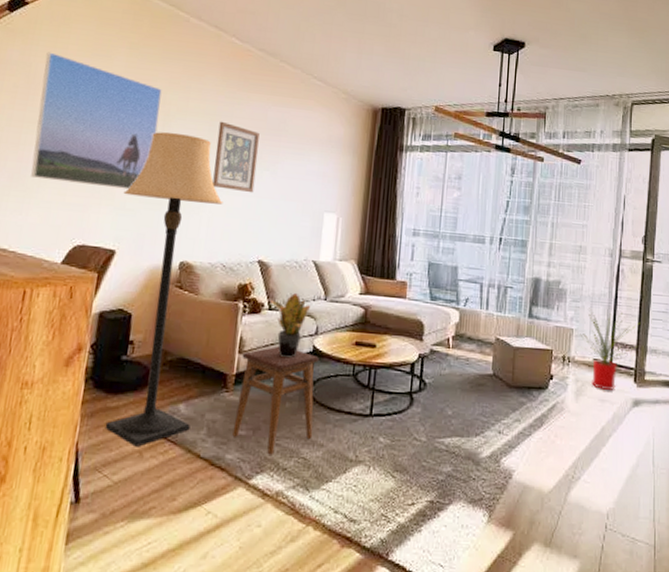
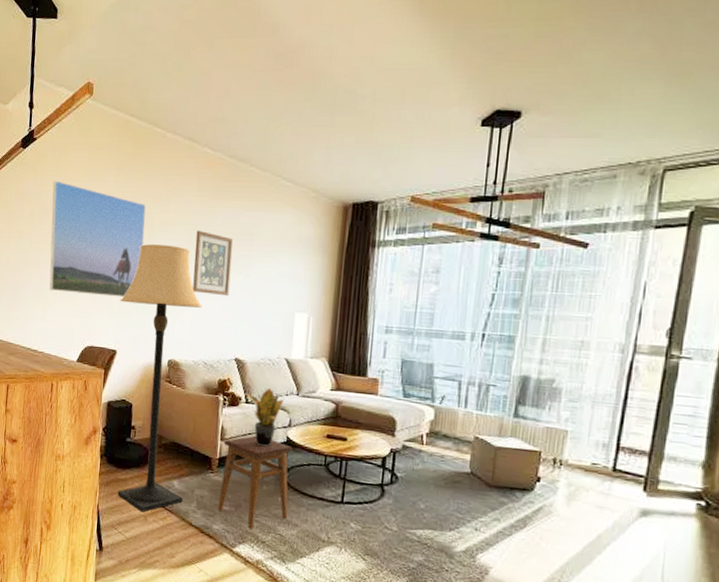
house plant: present [580,308,640,390] -> none [576,408,657,498]

